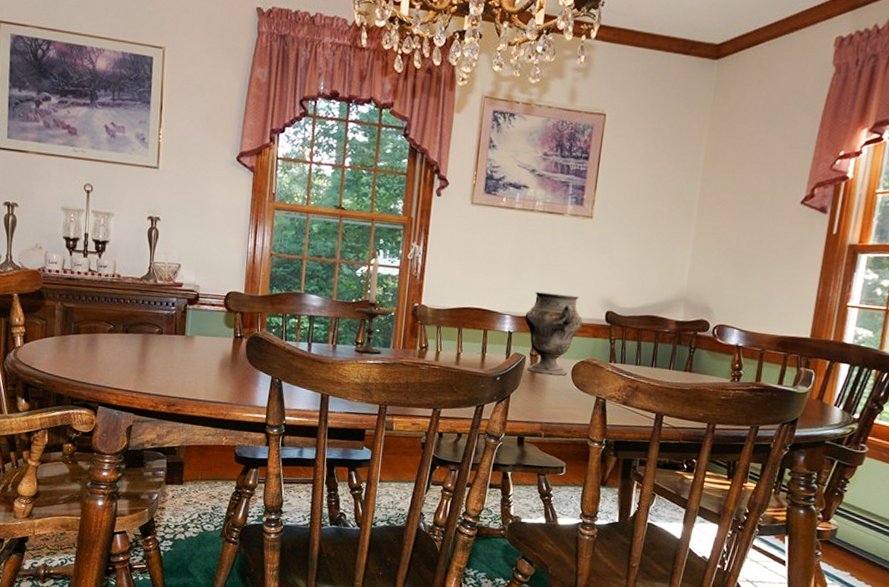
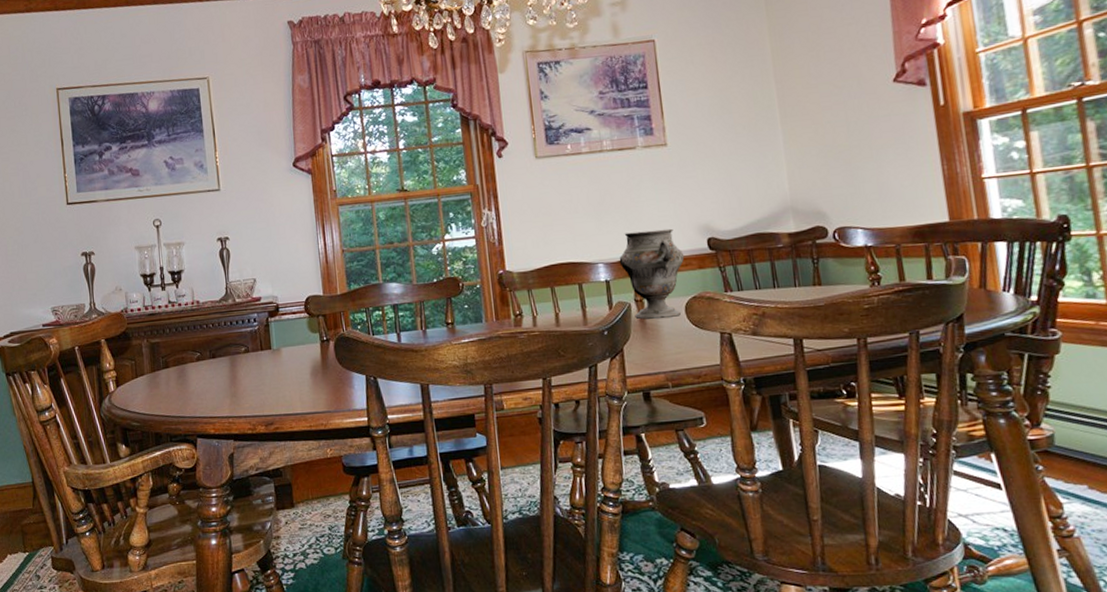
candlestick: present [354,249,388,355] -> none [437,224,475,334]

